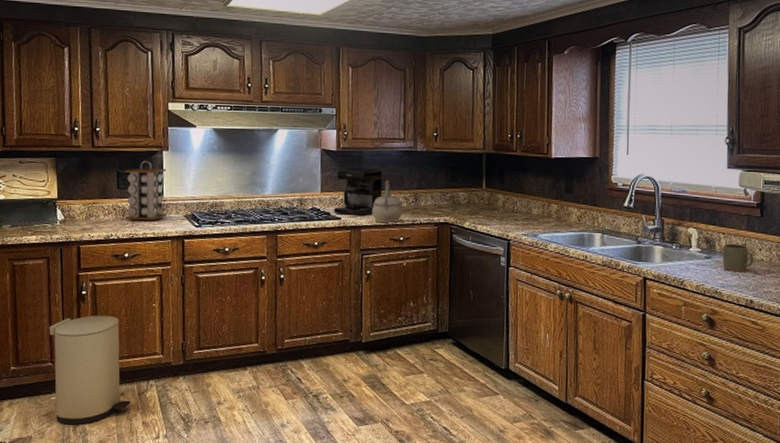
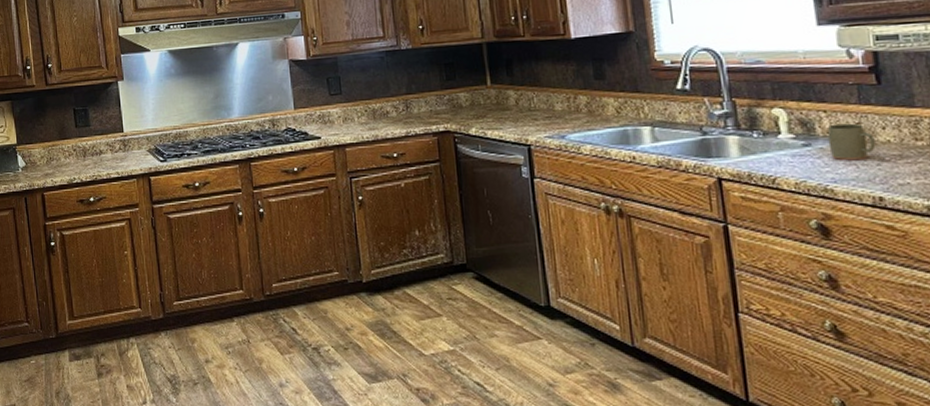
pedal bin: present [49,315,131,425] -> none [22,267,113,391]
spice rack: present [124,160,167,221] -> none [80,93,128,161]
coffee maker: present [333,168,383,215] -> none [310,75,366,133]
kettle: present [371,179,403,224] -> none [355,86,393,139]

